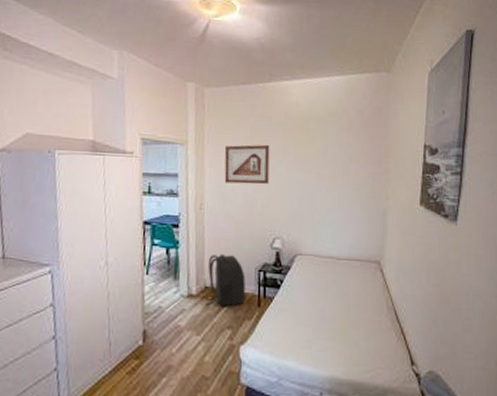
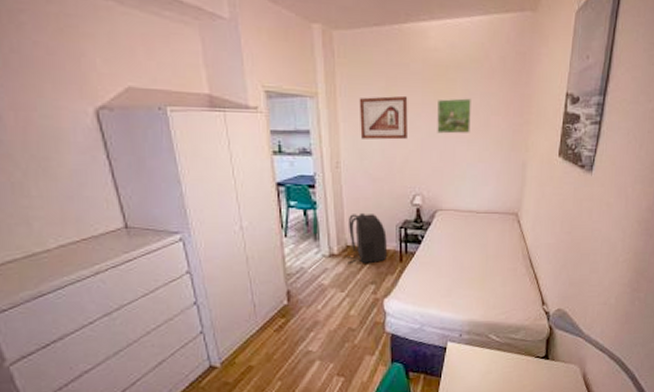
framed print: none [297,147,330,181] -> present [437,98,471,134]

